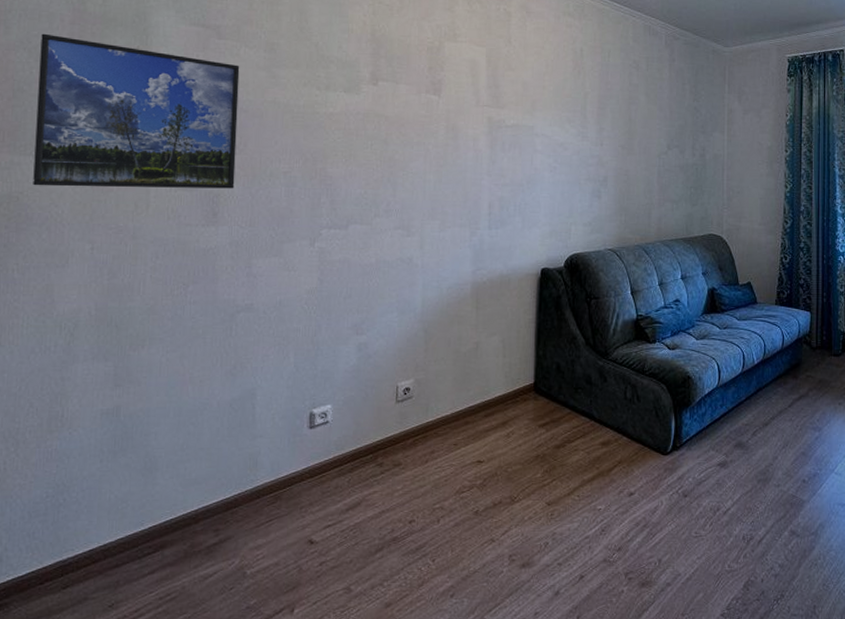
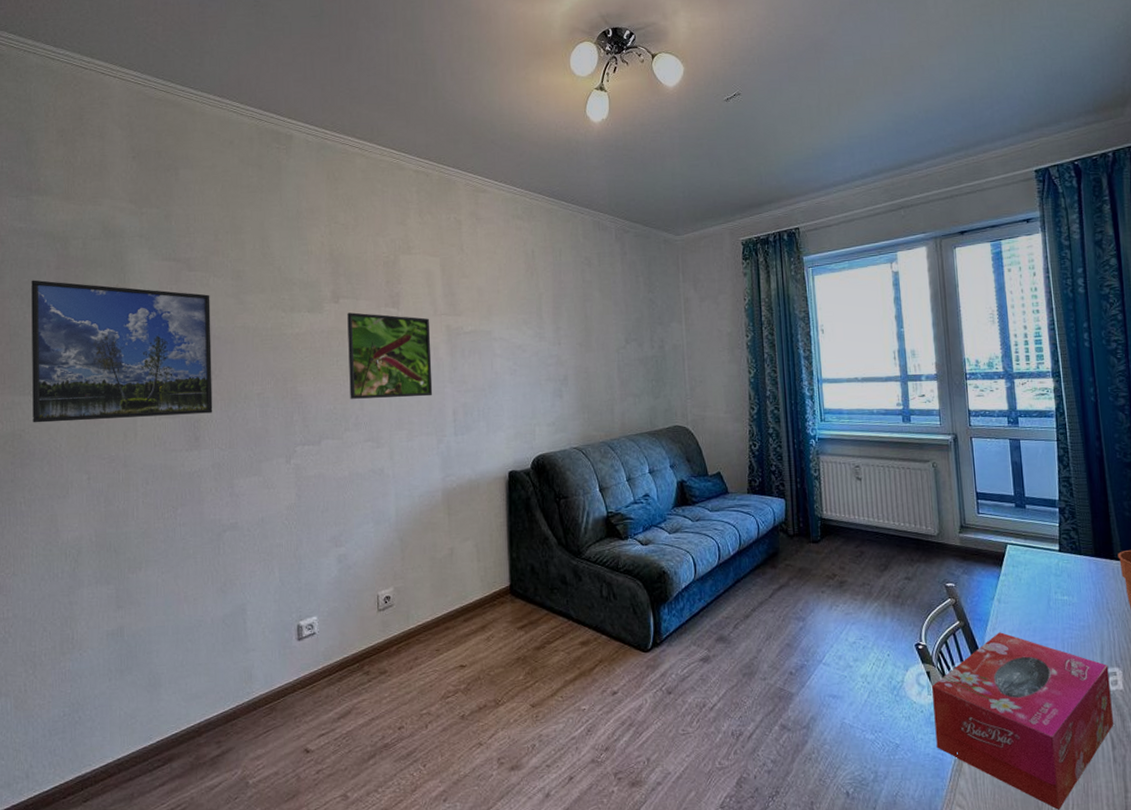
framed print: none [382,96,472,188] -> present [347,312,433,399]

